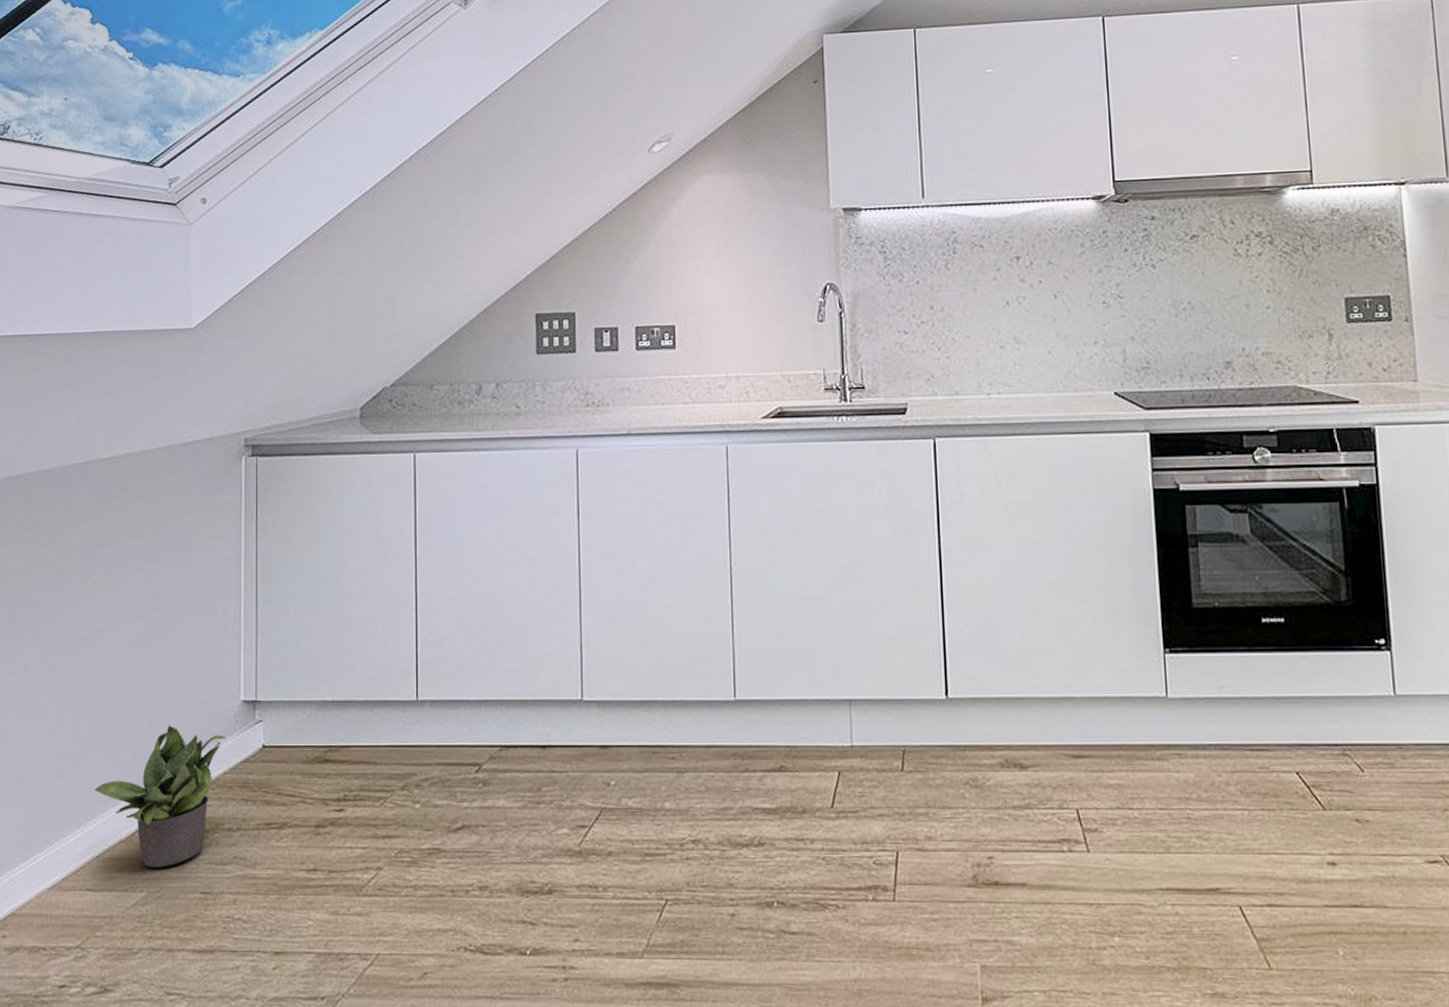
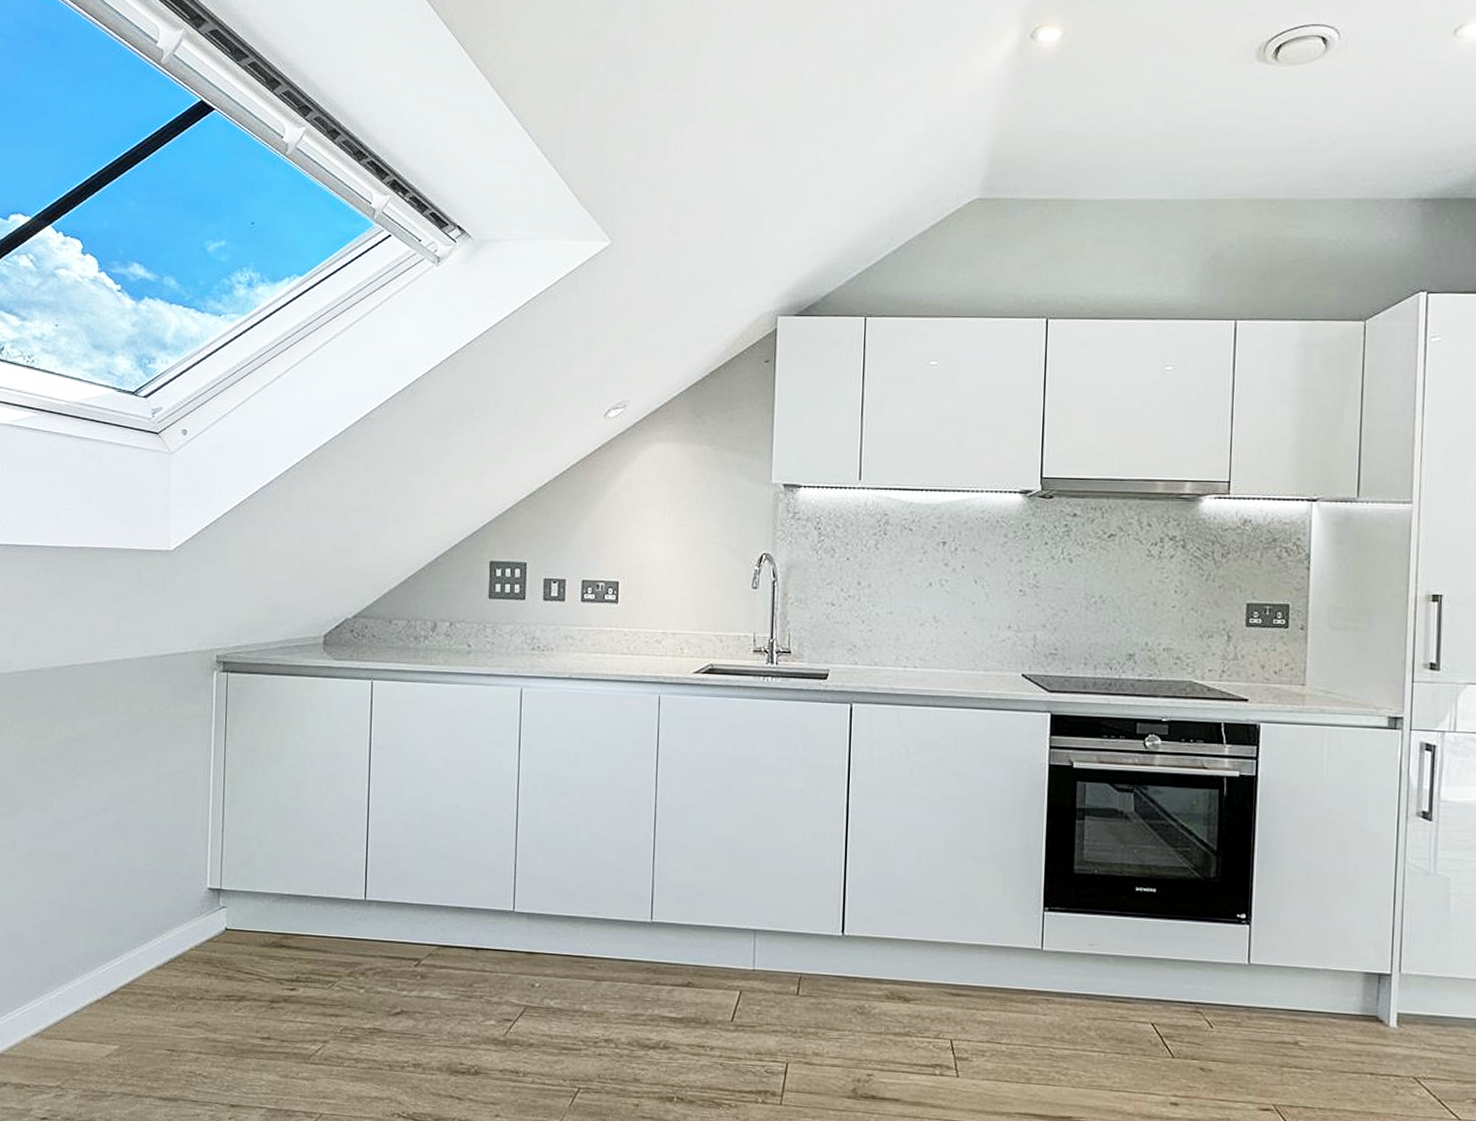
potted plant: present [94,725,226,867] -> none [74,904,193,1026]

